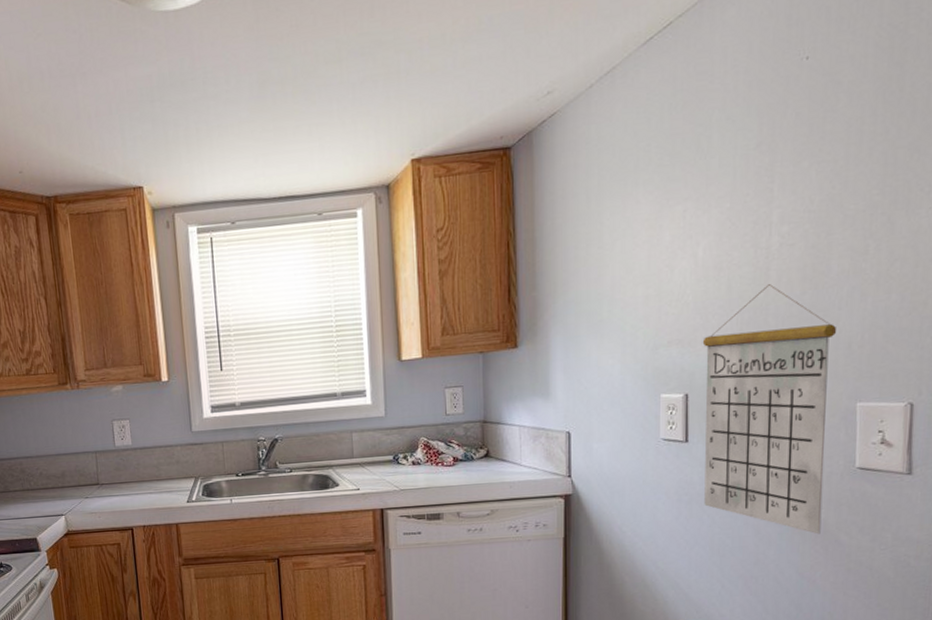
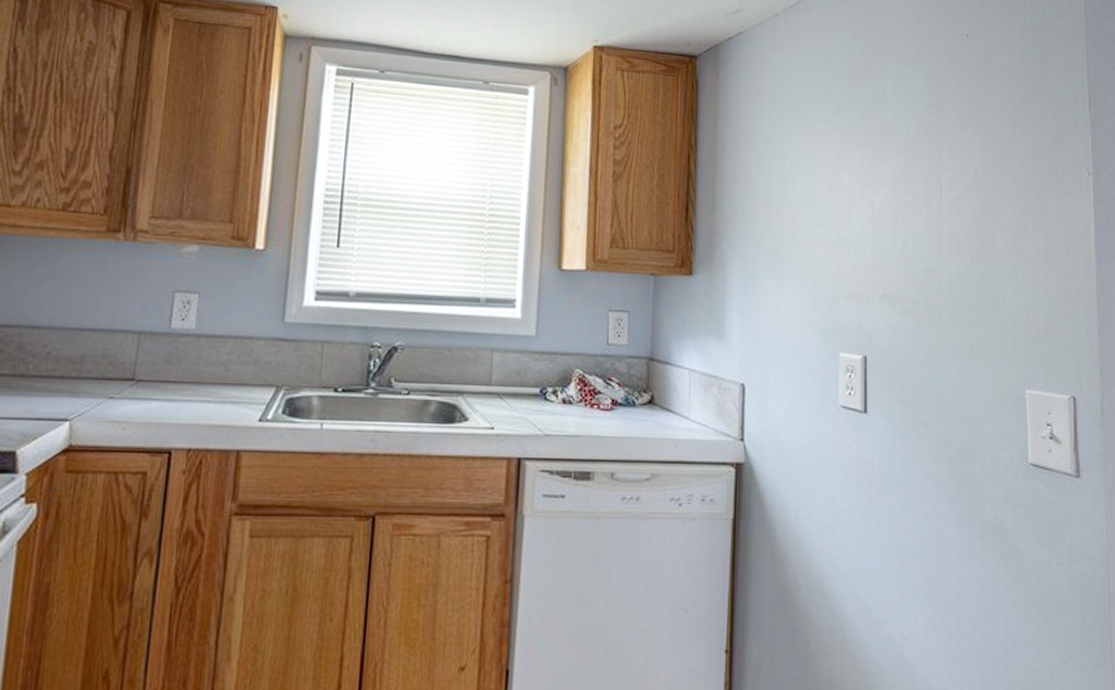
calendar: present [702,284,837,535] -> none [880,248,1004,540]

